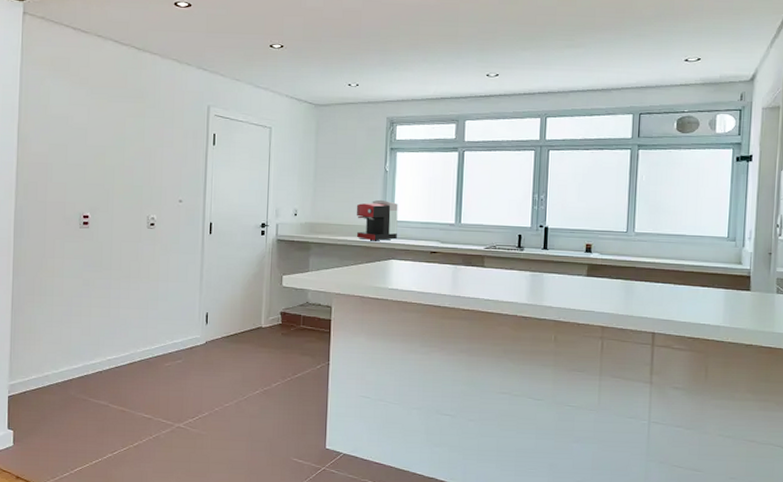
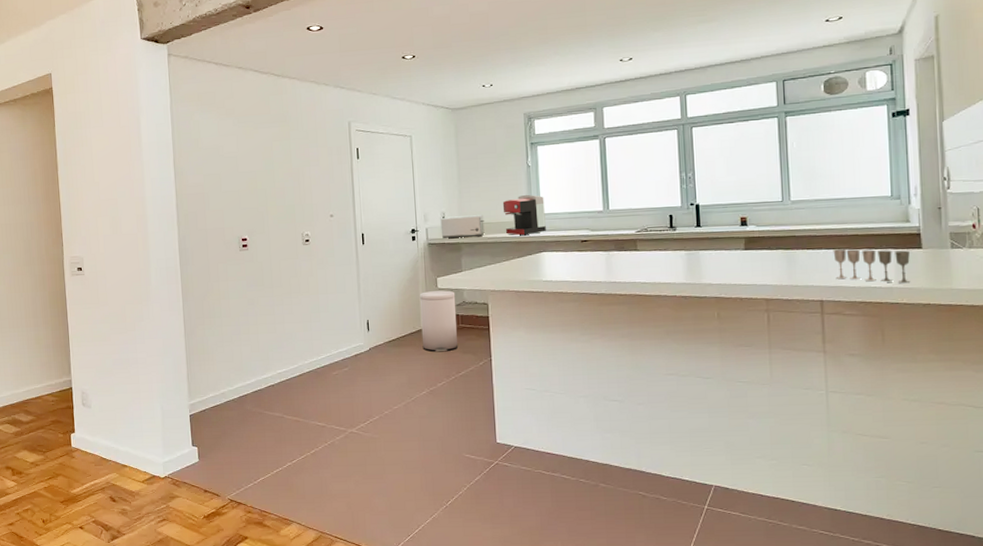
pedal bin: none [260,288,300,352] -> present [419,290,459,352]
toaster: none [291,214,336,238] -> present [440,215,485,239]
wine glass: none [668,284,739,324] -> present [833,249,911,284]

